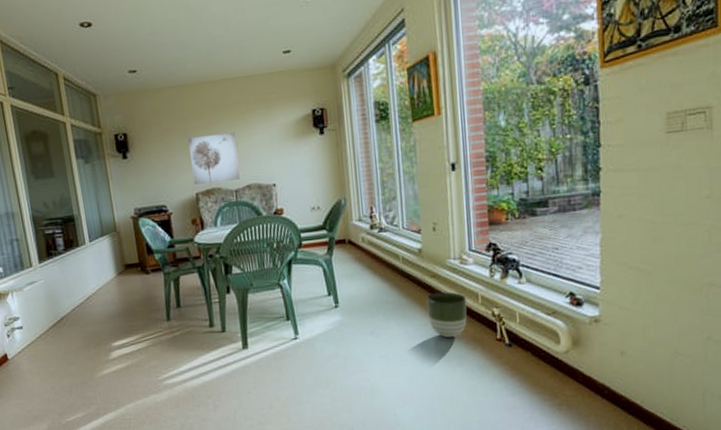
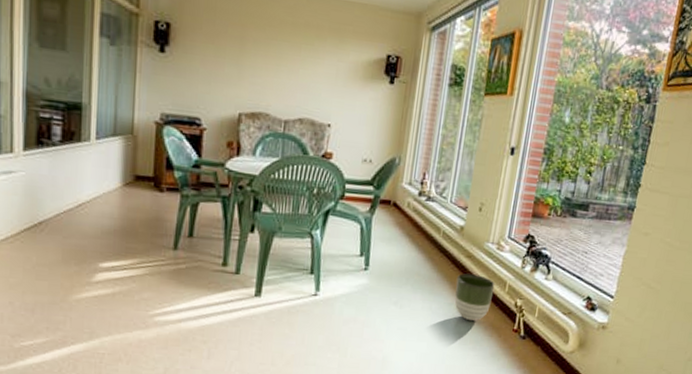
wall art: present [187,133,240,185] -> none [238,48,298,110]

